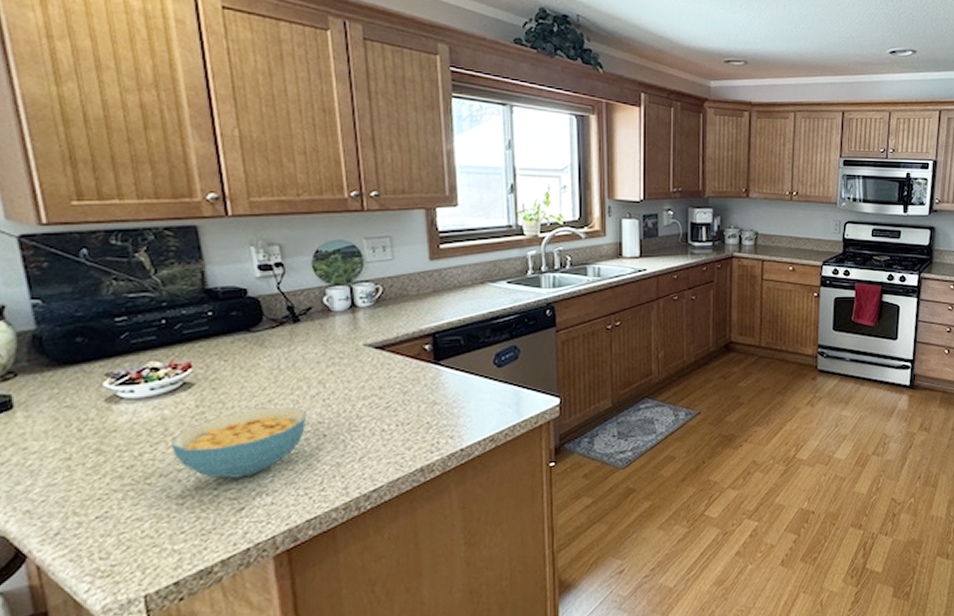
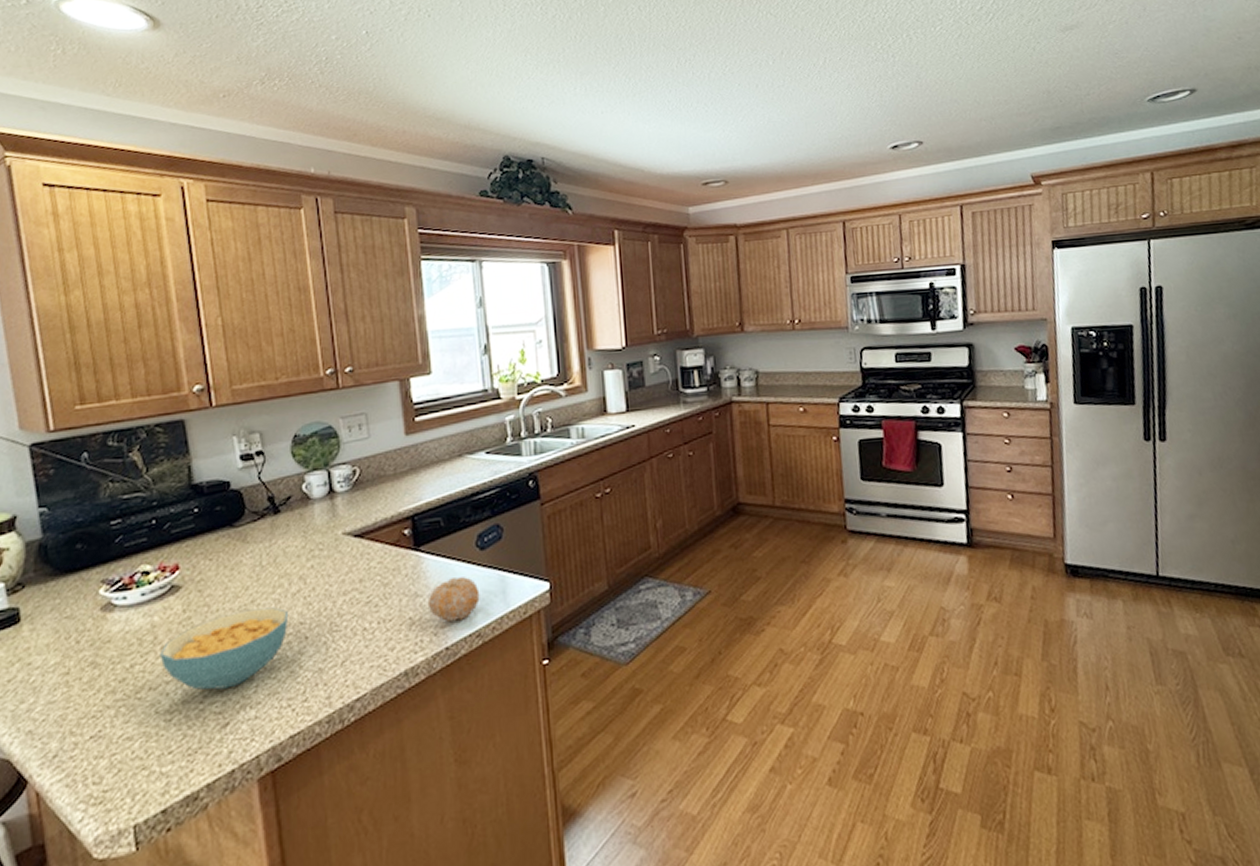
fruit: none [445,390,495,428] -> present [427,577,480,623]

